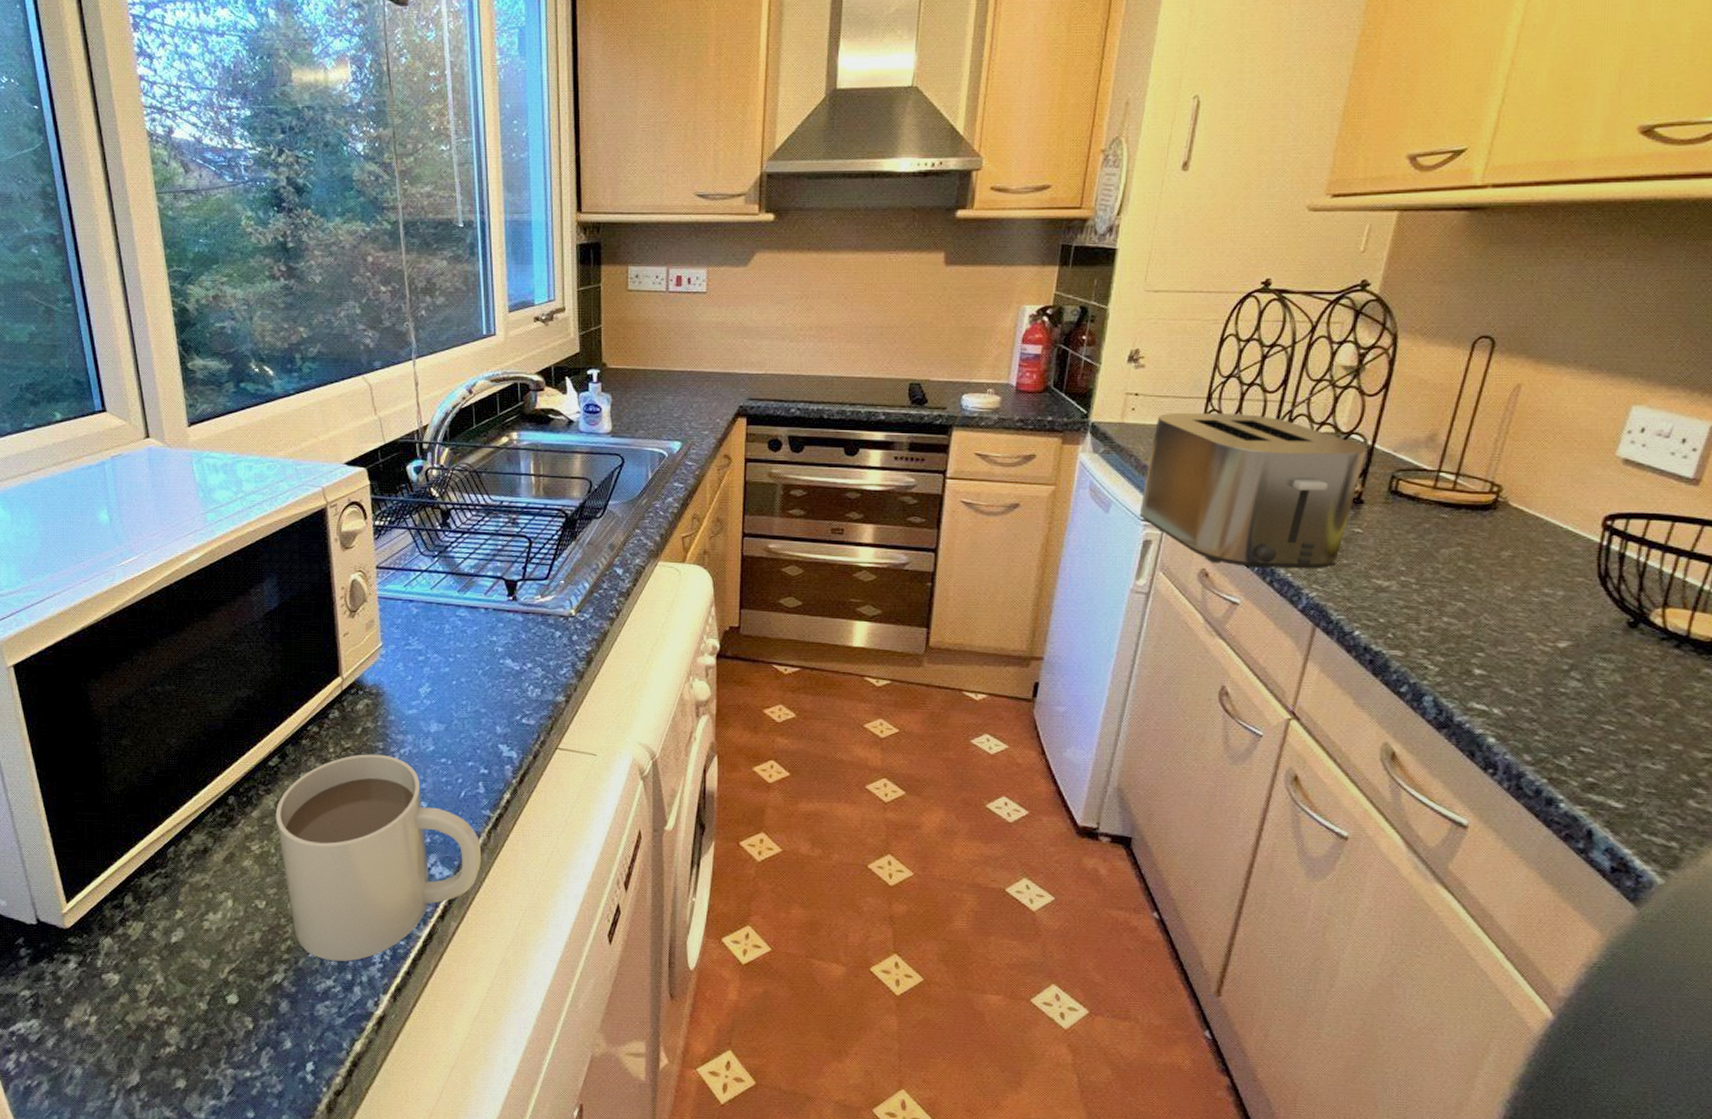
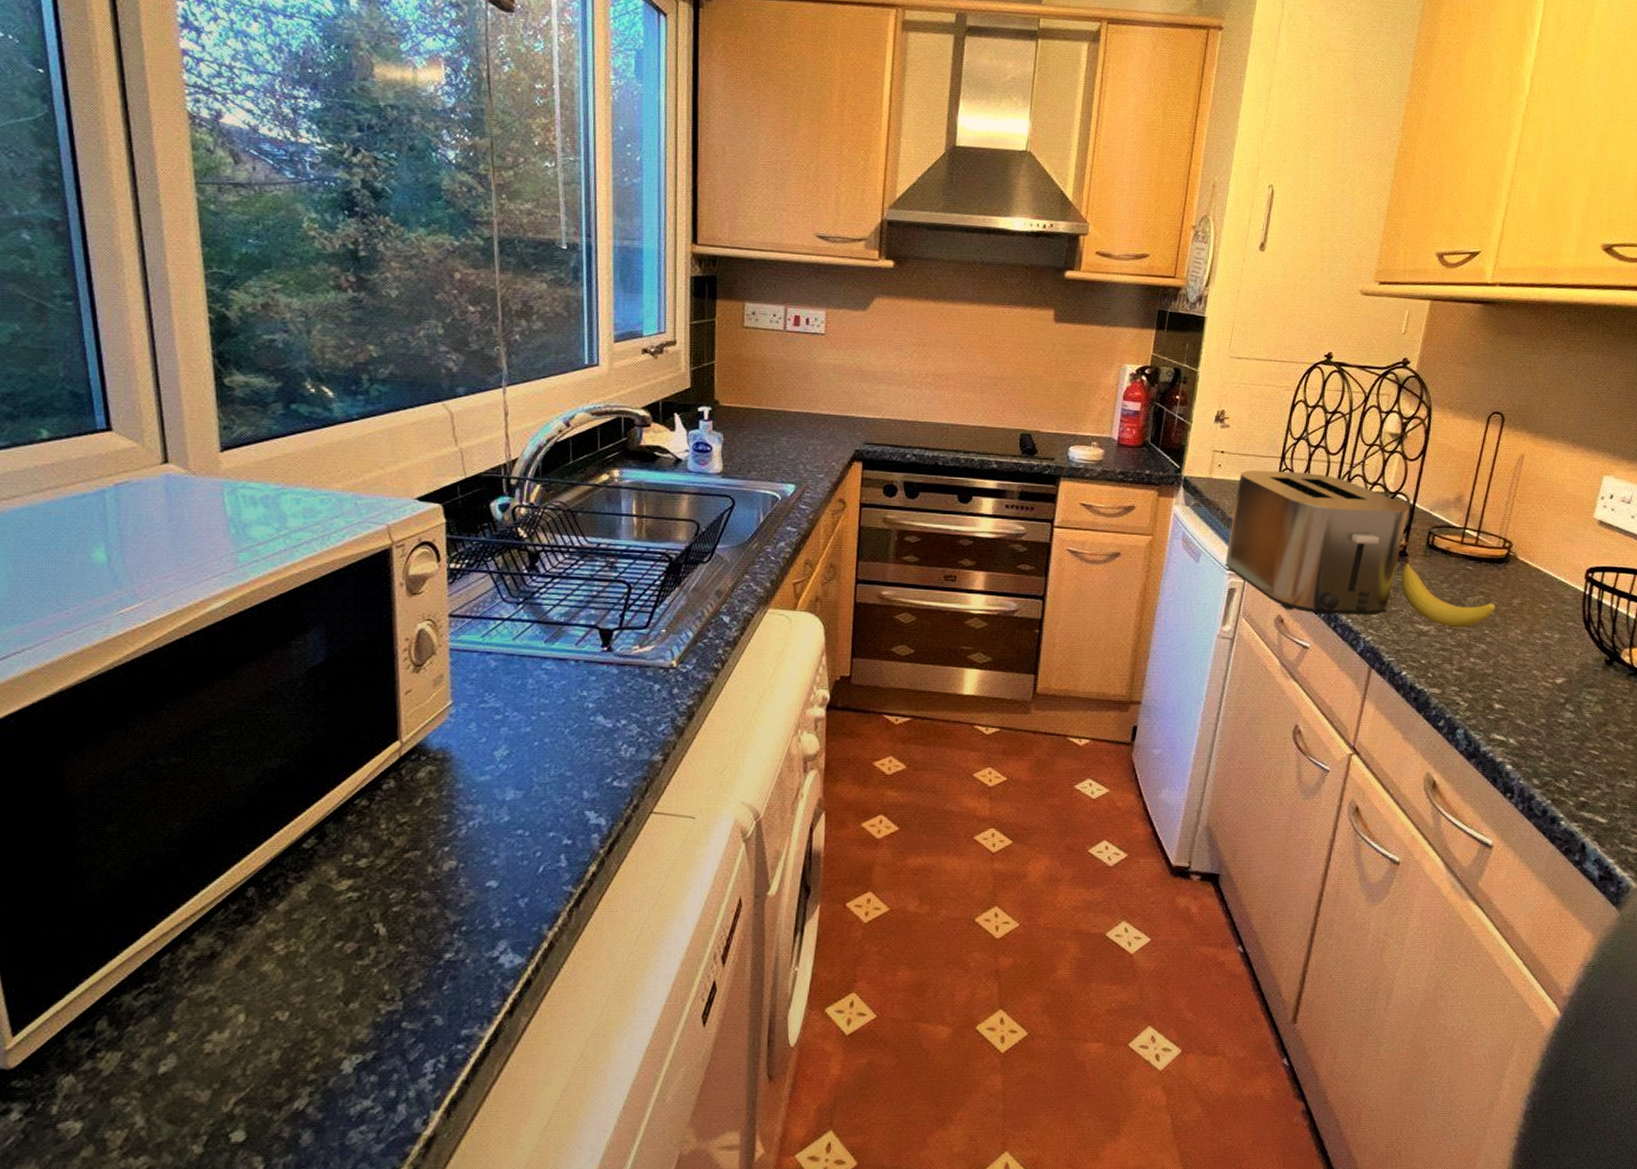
mug: present [275,754,482,962] -> none [307,828,561,1076]
banana: none [1354,504,1478,584] -> present [1401,556,1495,628]

